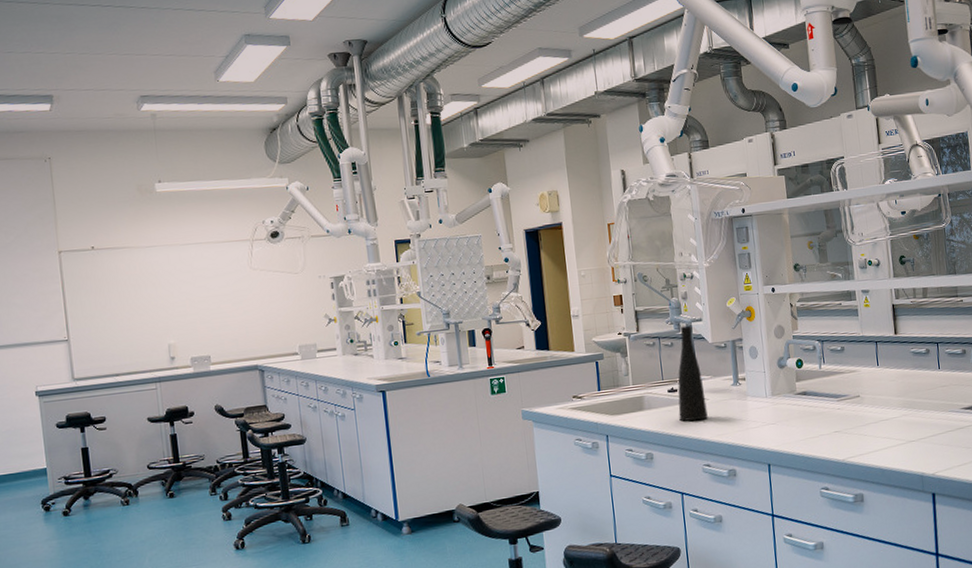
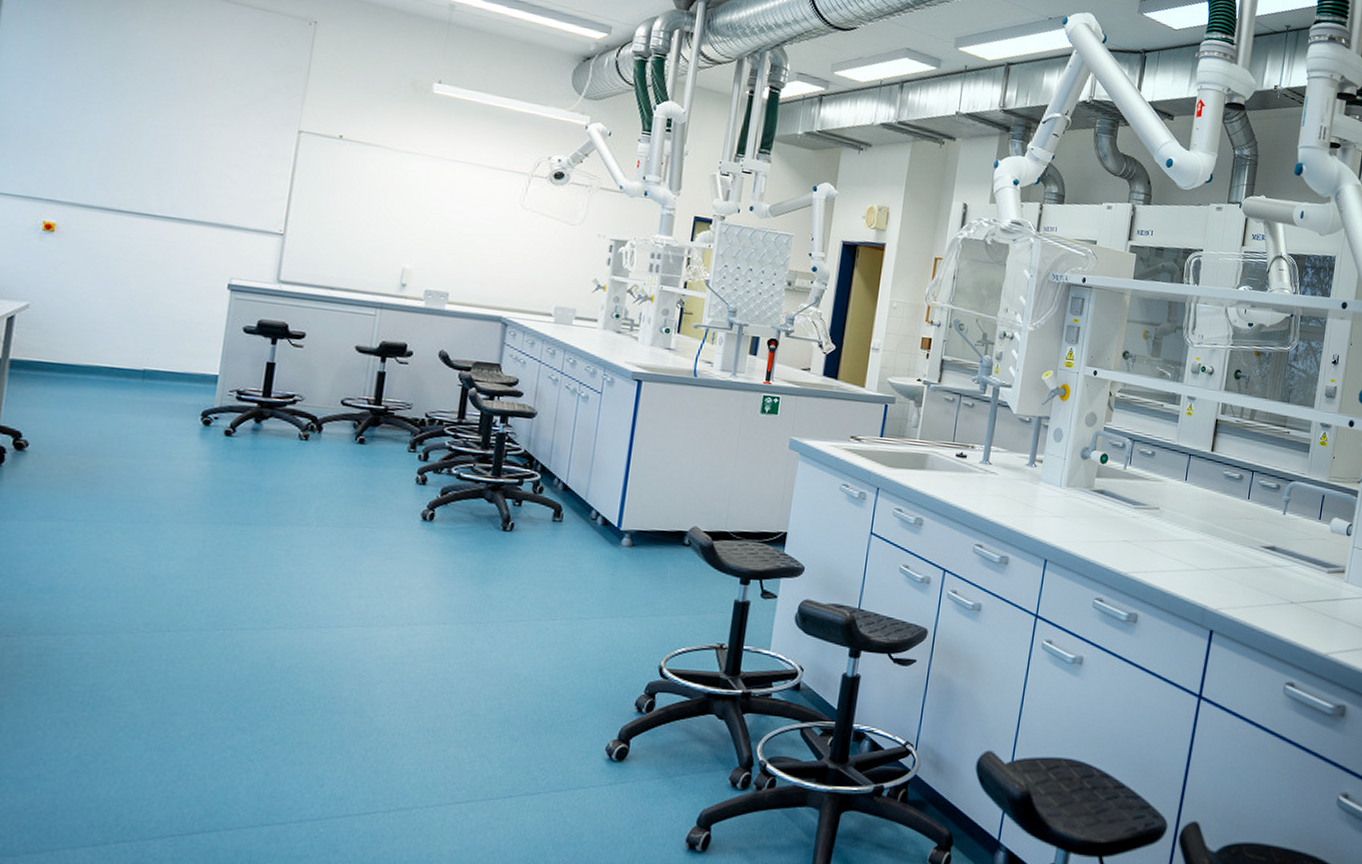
vase: present [677,325,708,422] -> none [961,388,999,496]

